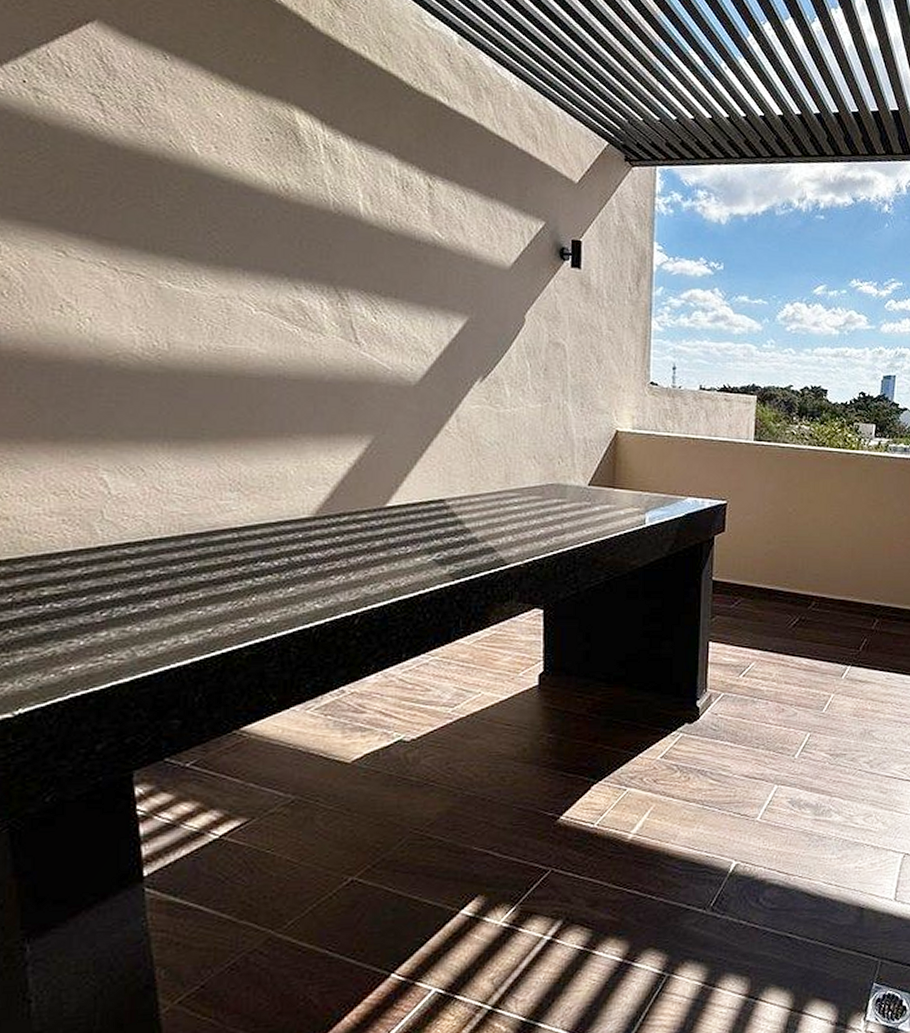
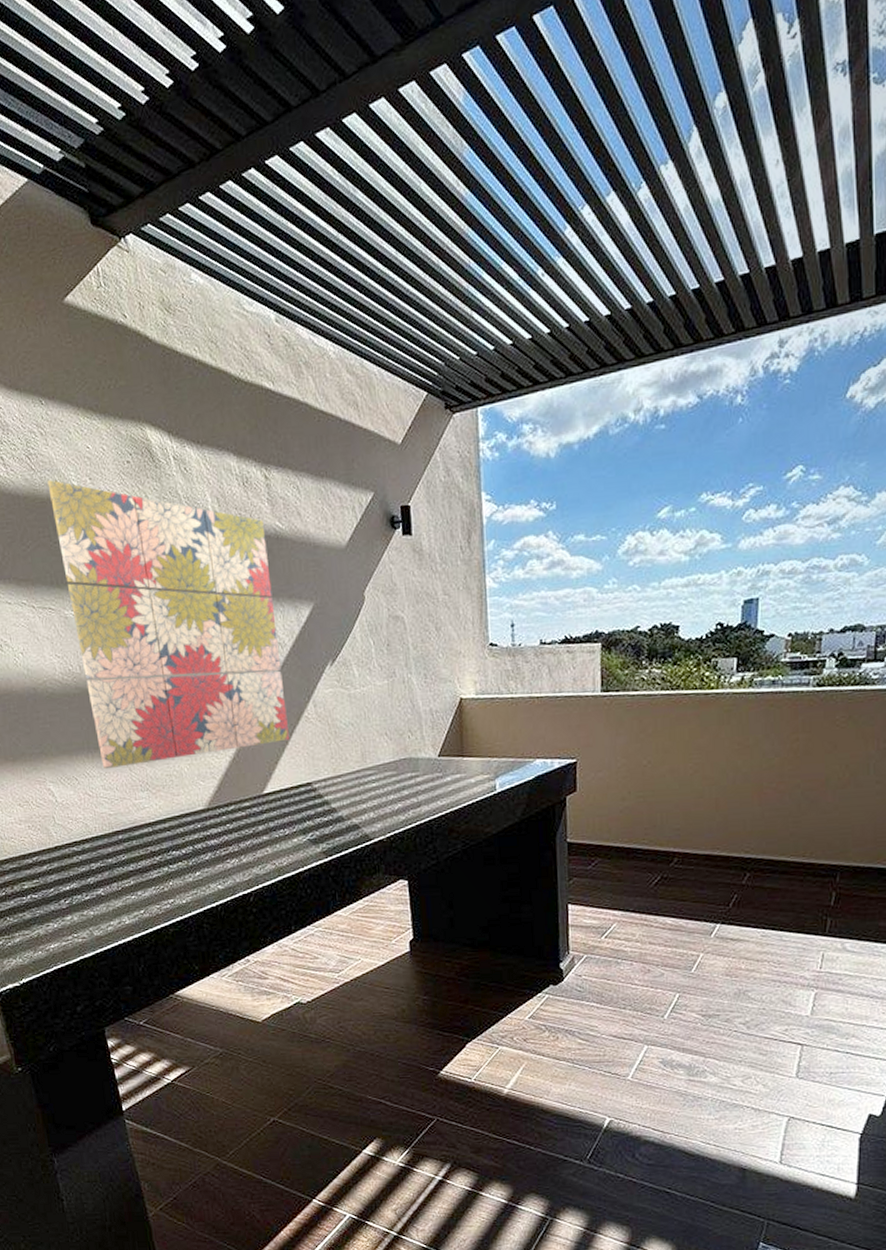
wall art: none [159,138,425,463] -> present [47,480,290,770]

